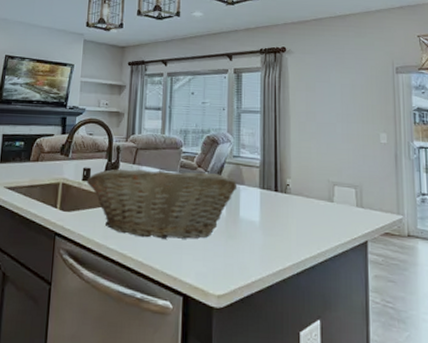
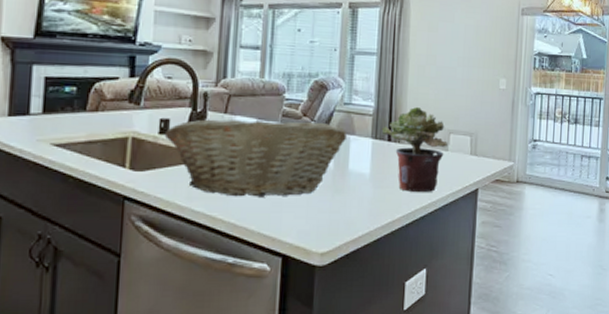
potted plant: none [268,159,332,243] -> present [381,106,448,193]

